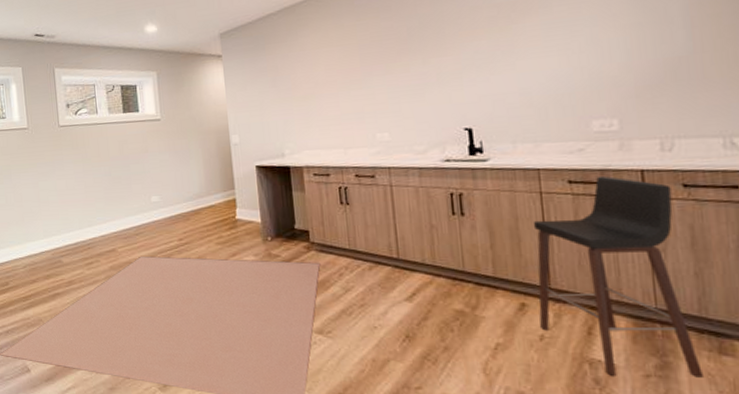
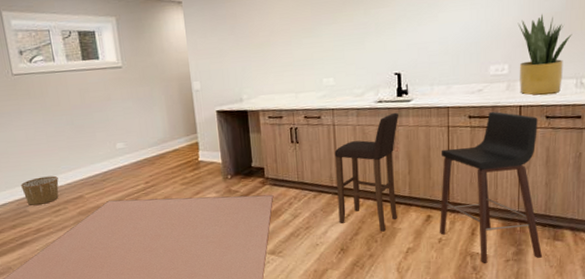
basket: none [58,226,93,256] -> present [21,175,59,205]
bar stool: none [393,173,479,319] -> present [334,112,398,232]
planter: none [625,58,709,158] -> present [517,13,572,96]

